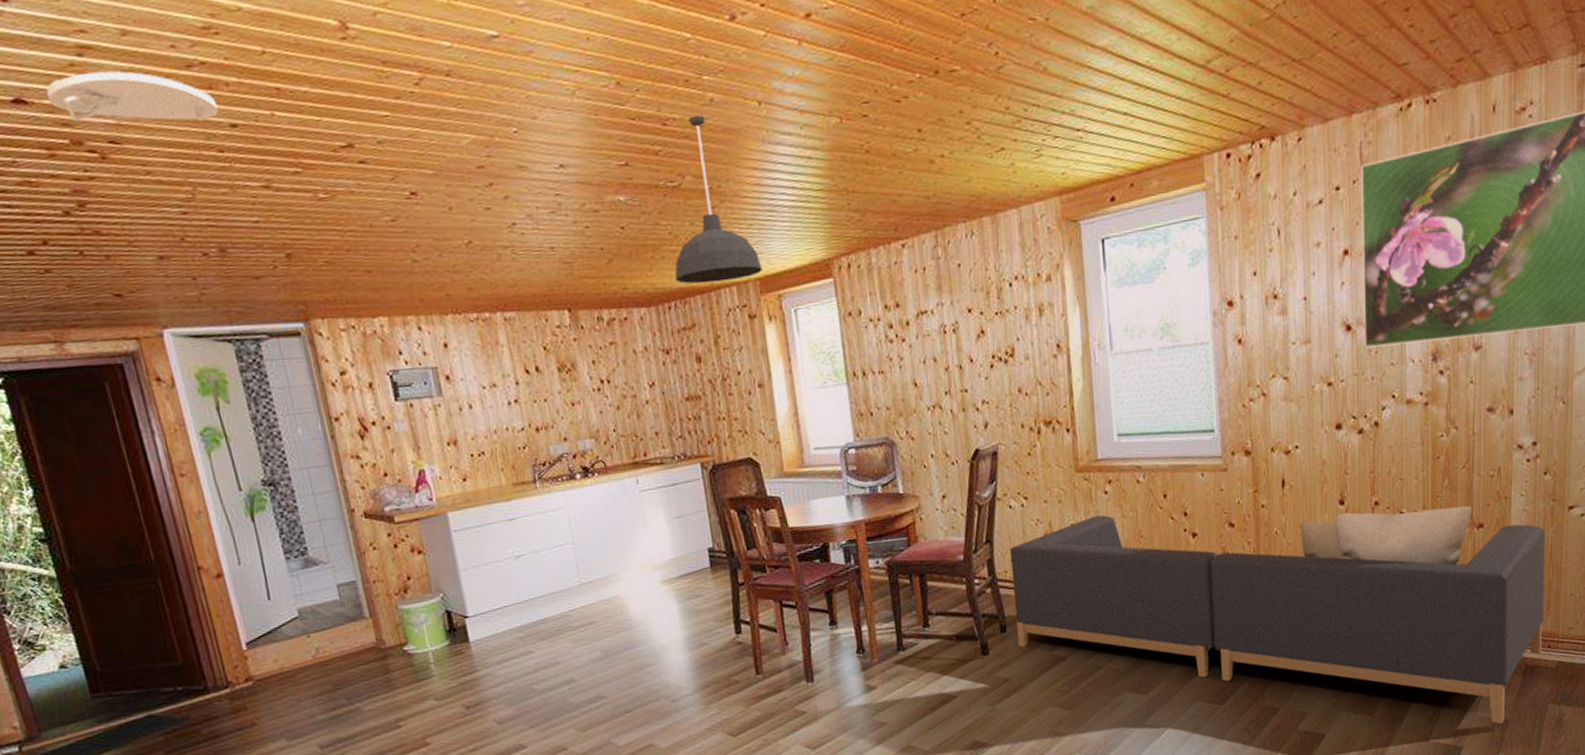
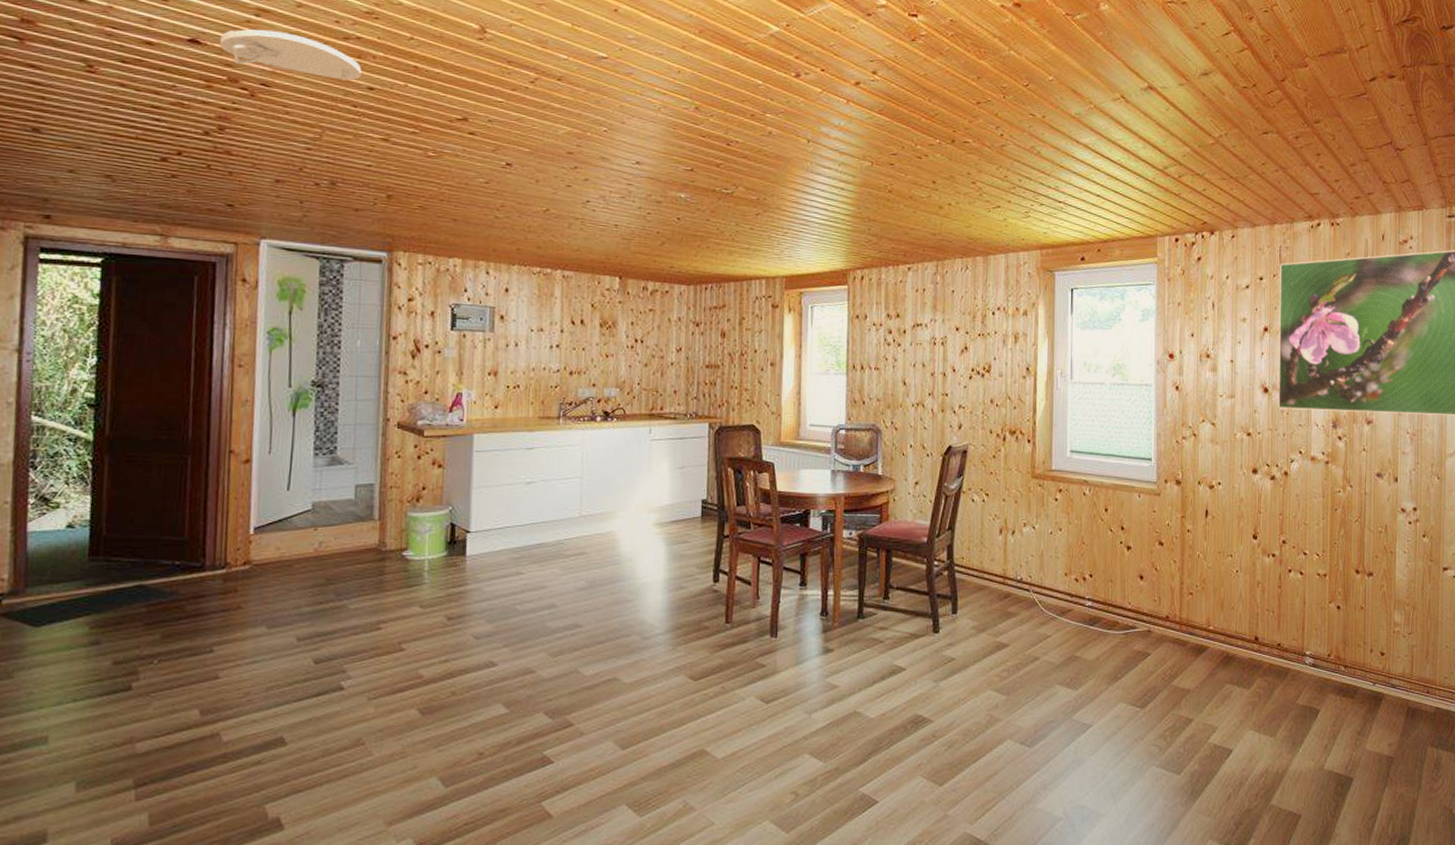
pendant lamp: present [674,115,763,284] -> none [715,142,790,275]
sofa: present [1010,505,1545,724] -> none [966,519,1424,760]

